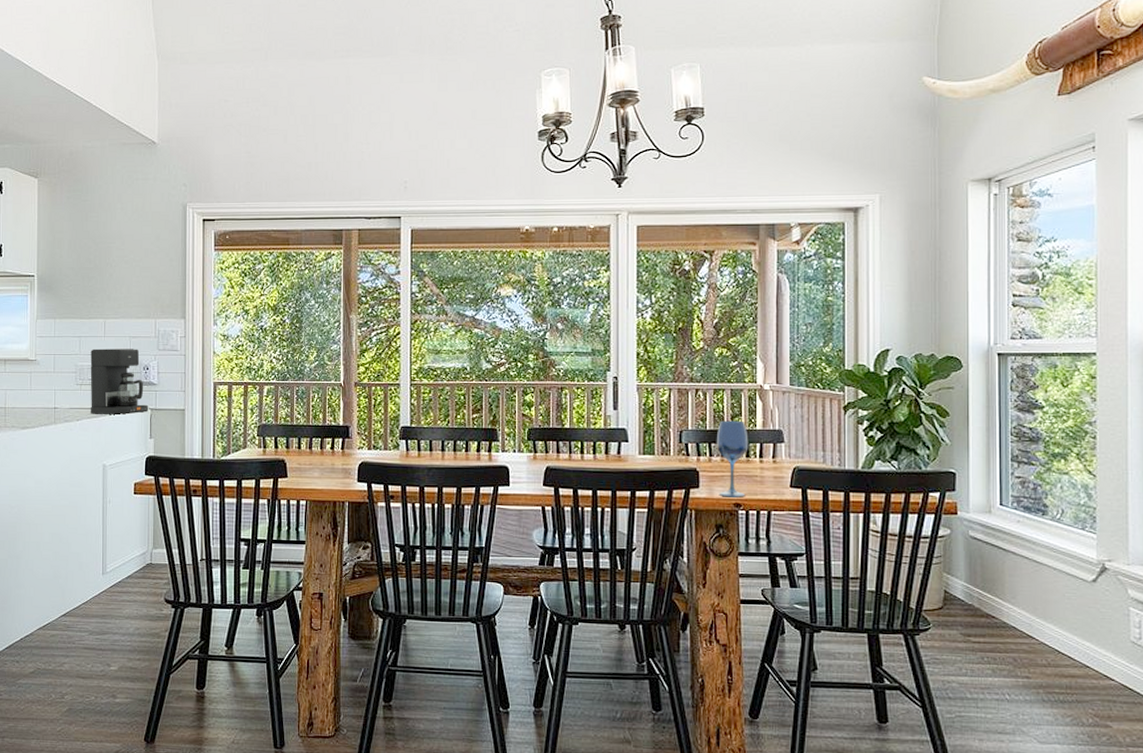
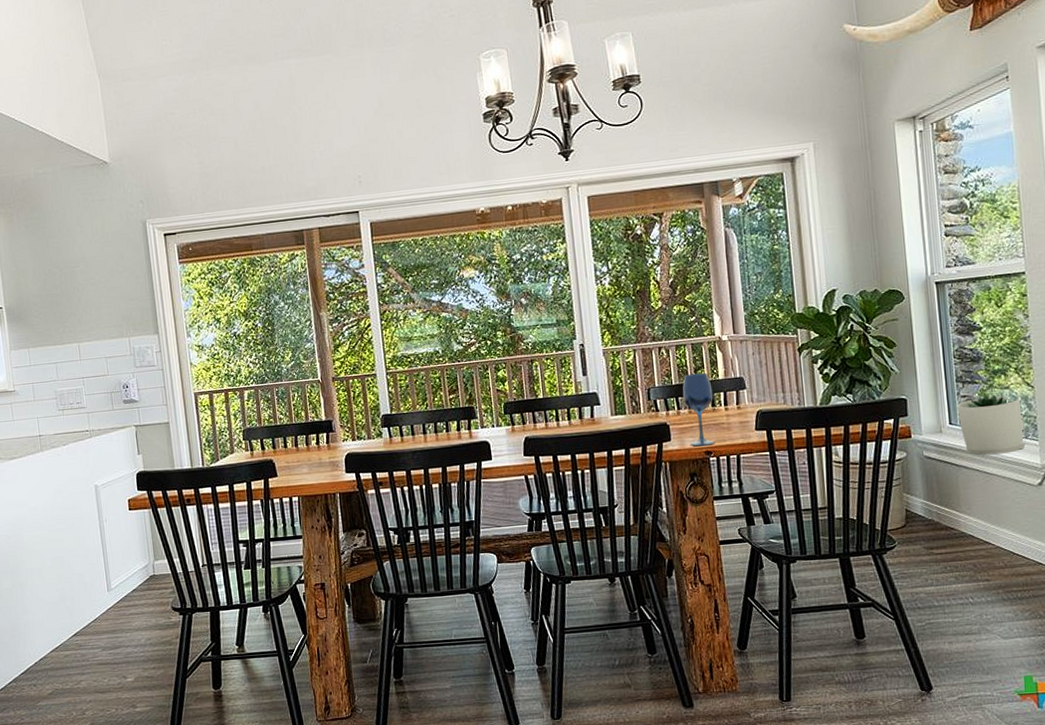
coffee maker: present [90,348,148,415] -> none [68,368,133,438]
planter: none [1009,478,1082,544] -> present [956,394,1026,456]

